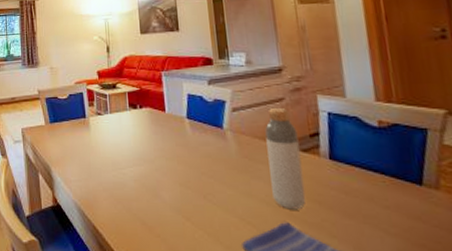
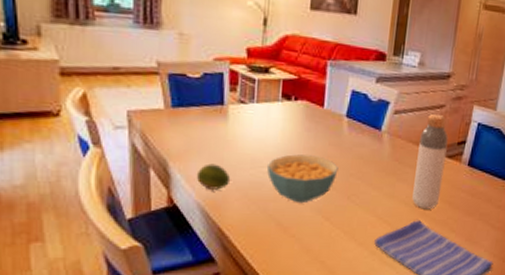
fruit: none [71,167,98,191] -> present [196,163,231,190]
cereal bowl: none [125,156,189,203] -> present [266,154,338,204]

